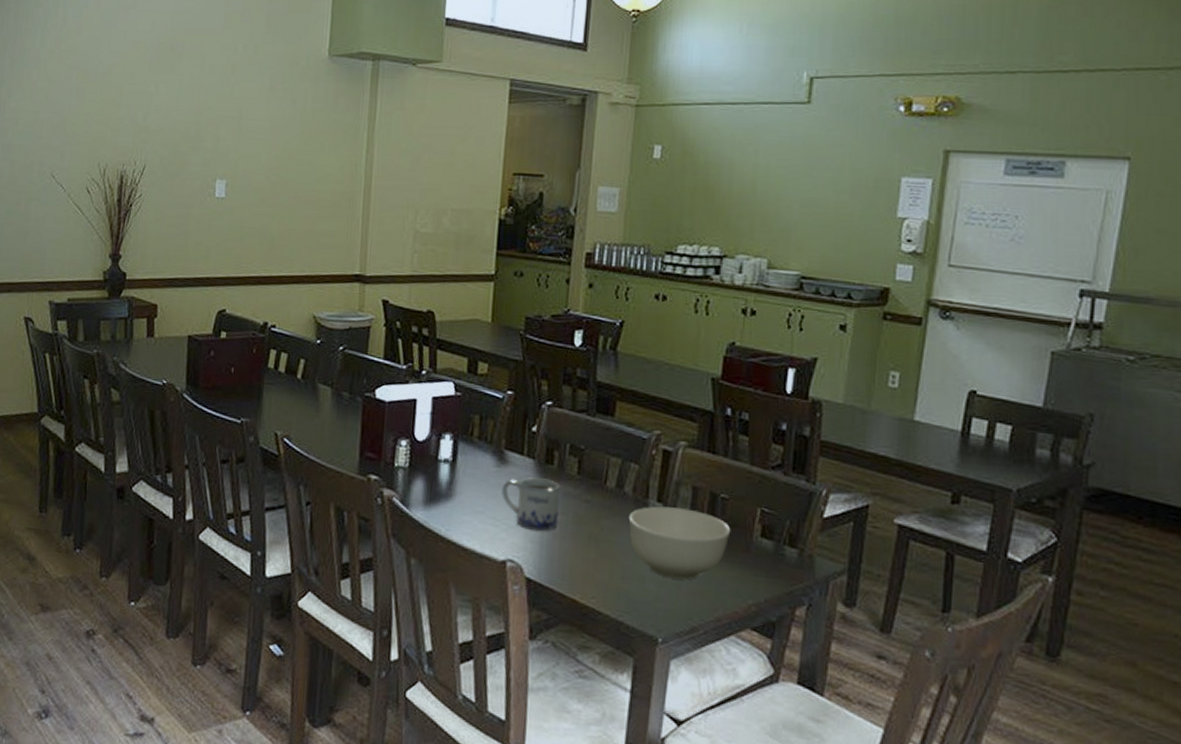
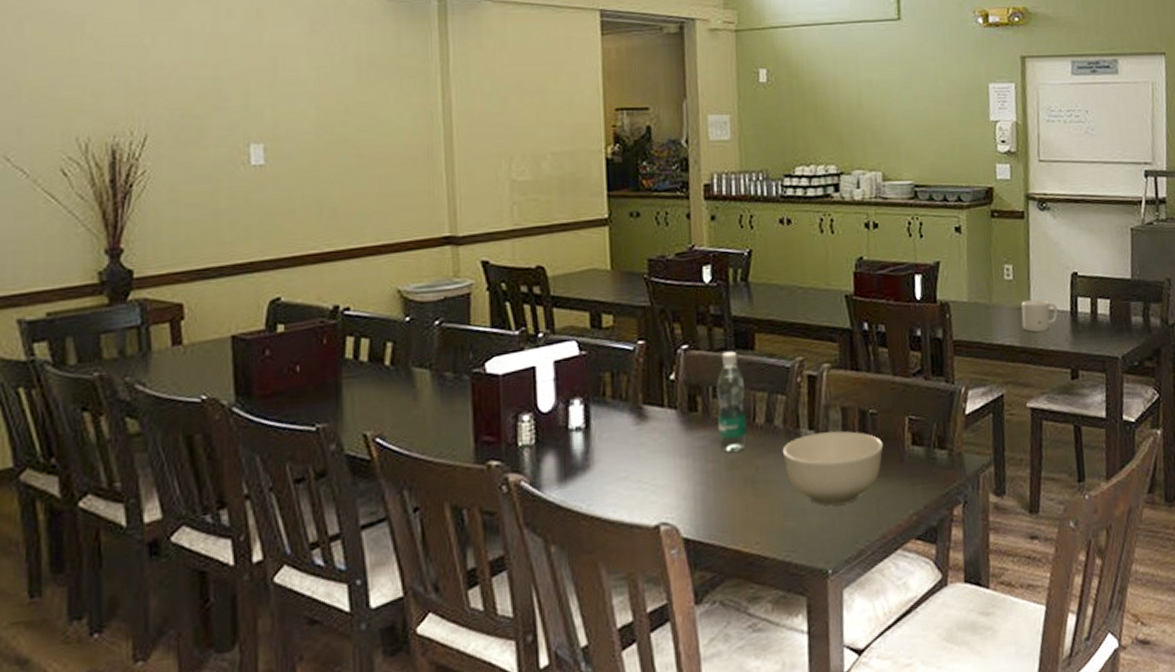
mug: present [502,477,561,531] -> none [645,427,710,486]
bottle: none [569,414,602,510] -> present [716,351,748,453]
mug: none [901,411,947,448] -> present [1021,299,1059,332]

